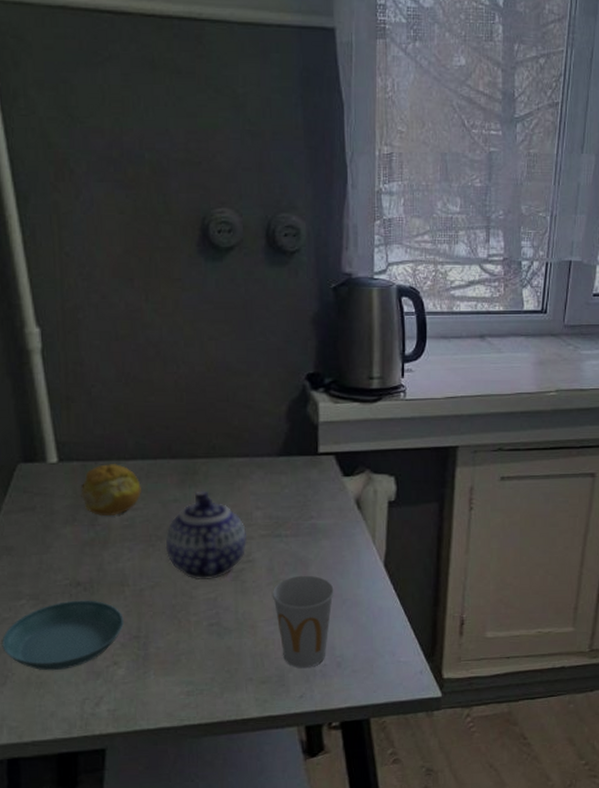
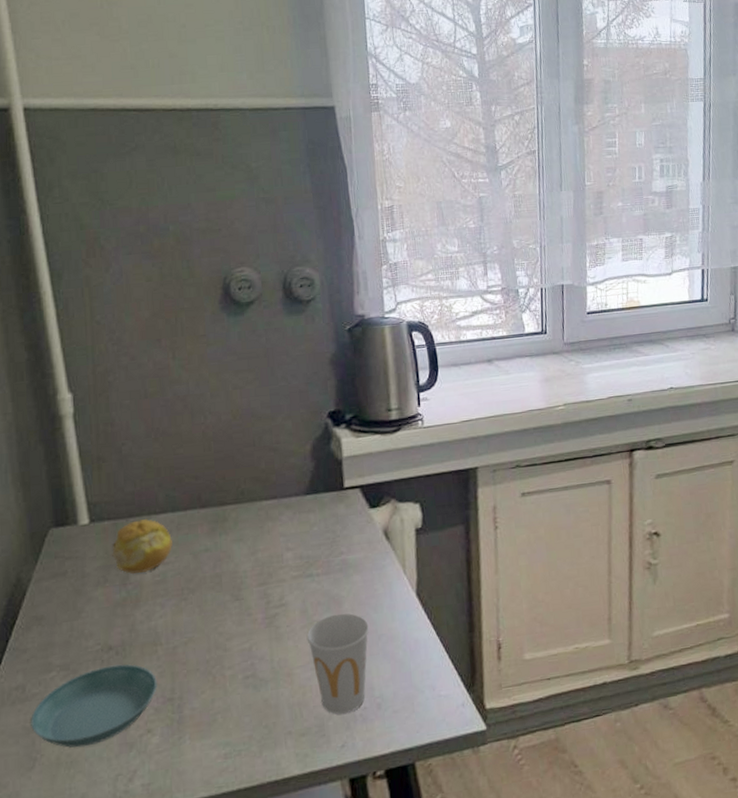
teapot: present [165,492,247,579] -> none [198,538,279,631]

